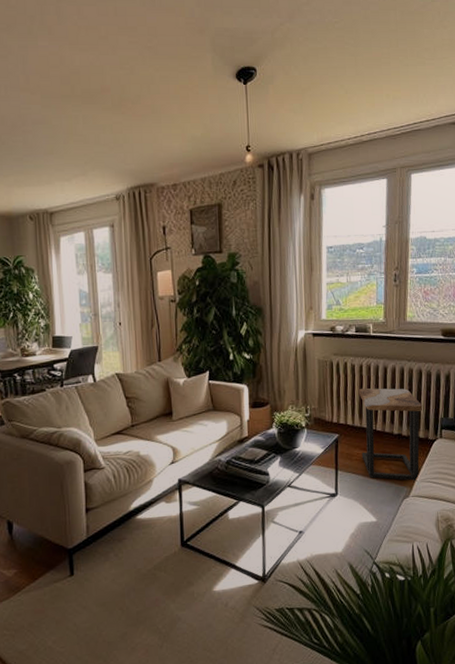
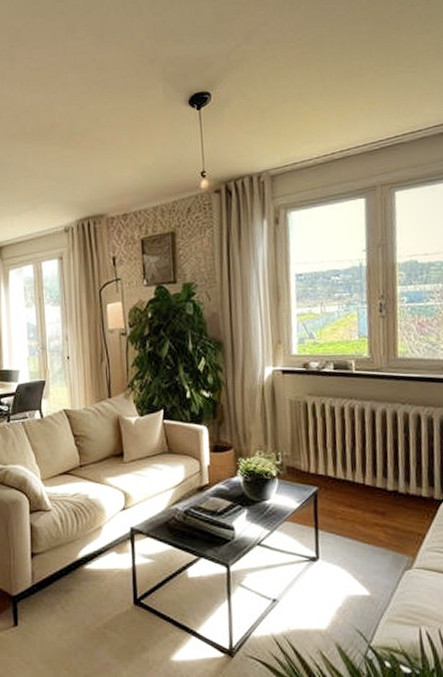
side table: present [358,388,423,482] -> none [340,434,425,550]

